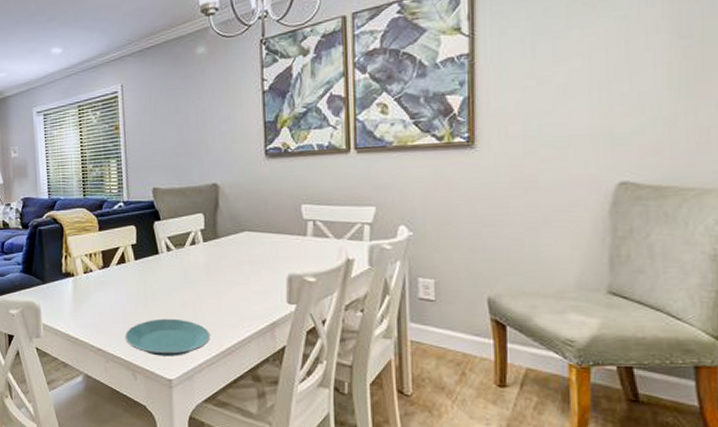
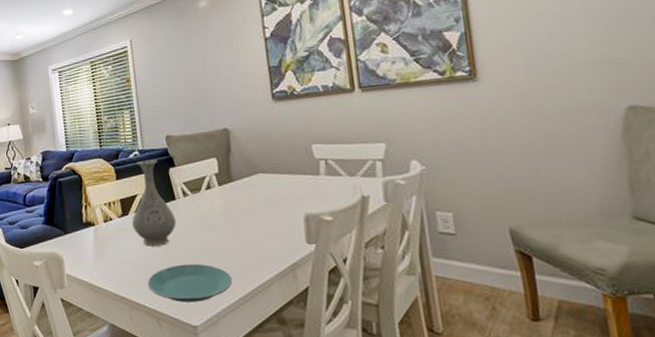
vase: none [113,212,158,300] -> present [132,159,177,246]

